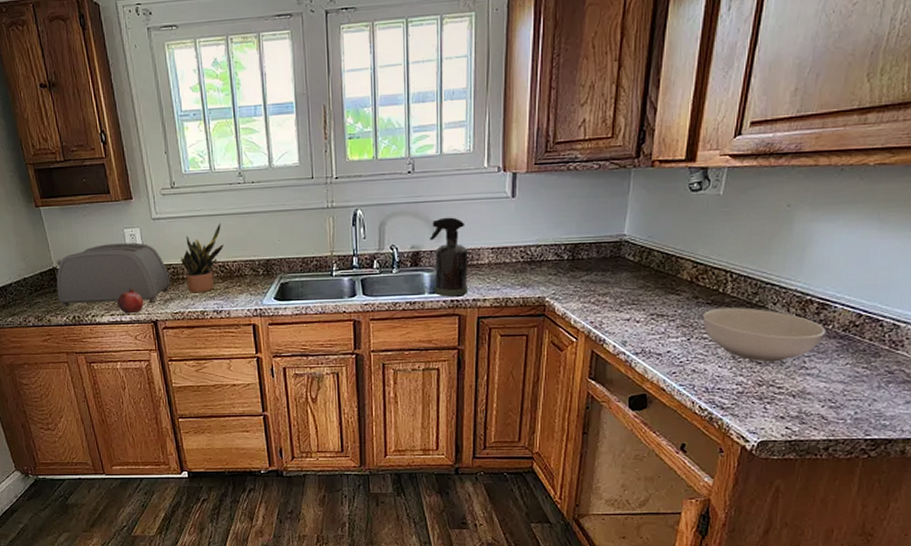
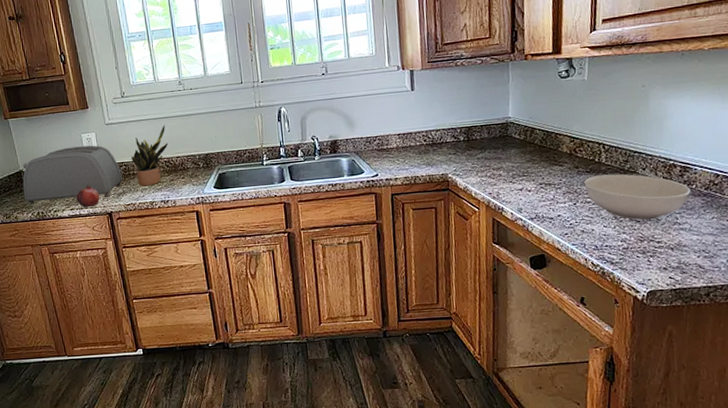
spray bottle: present [430,217,469,297] -> none [345,109,381,178]

